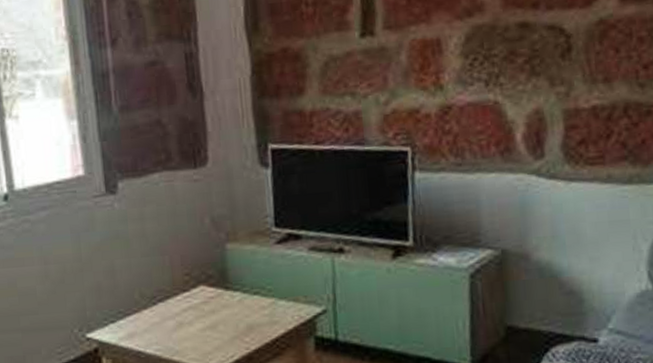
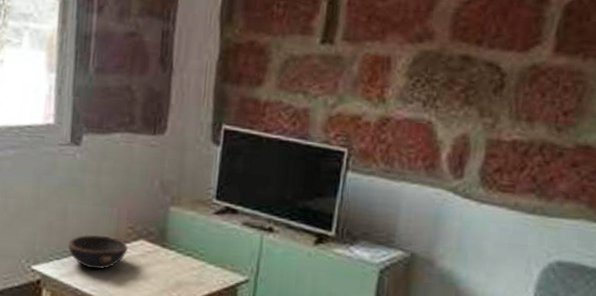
bowl: none [121,287,188,327] -> present [68,235,128,270]

